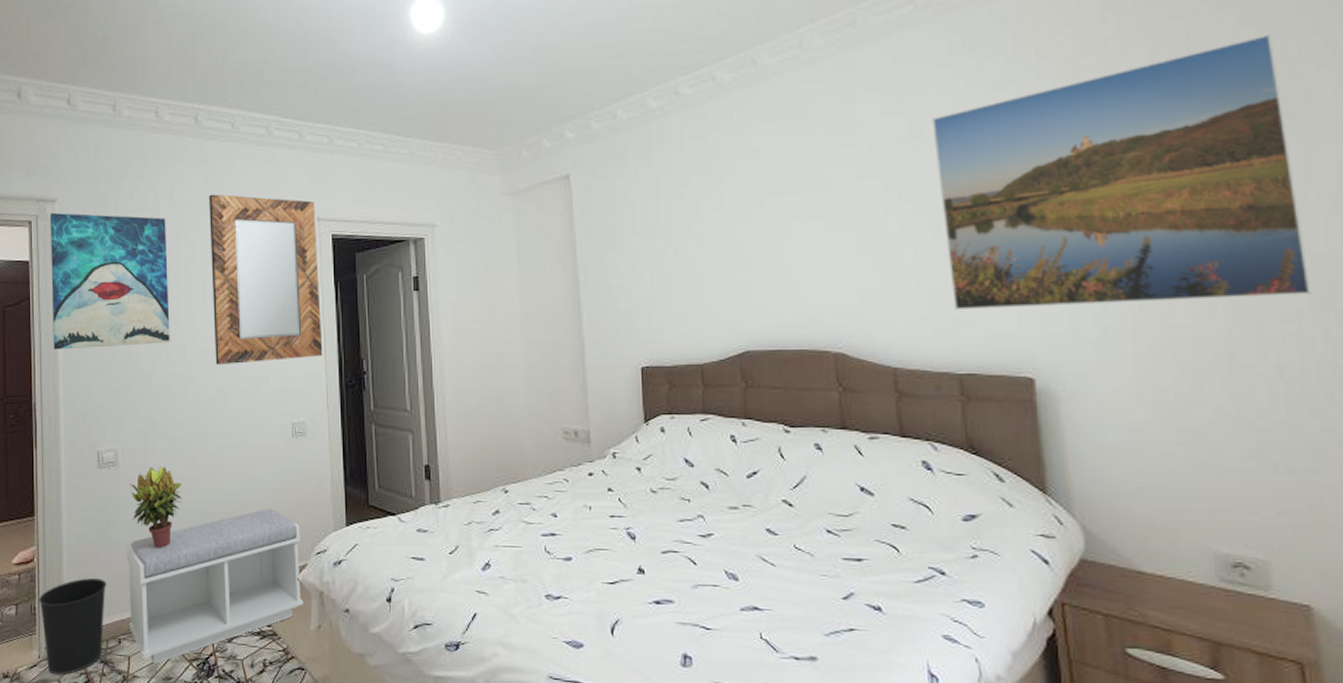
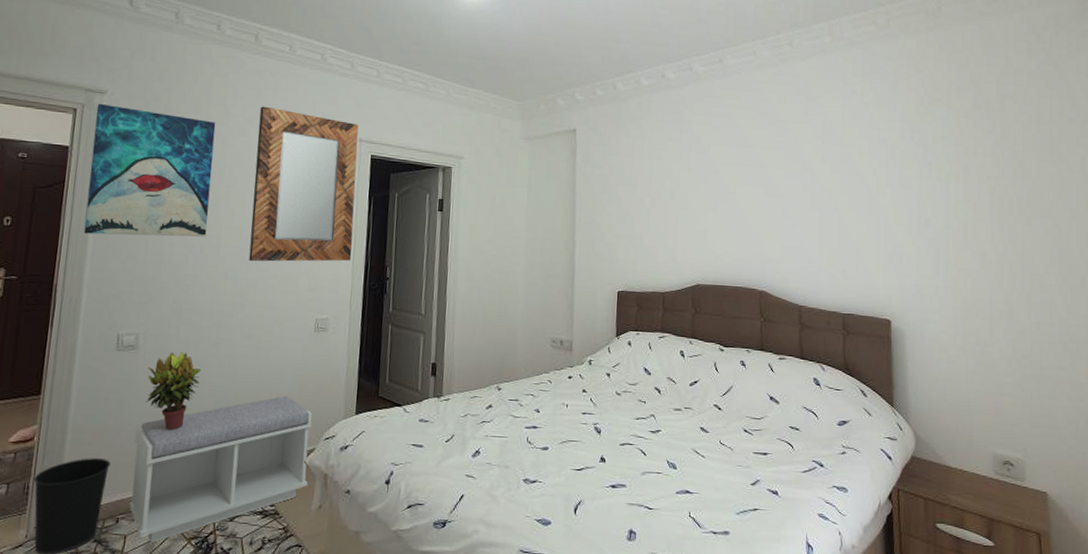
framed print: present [932,34,1312,311] -> none [838,94,1058,275]

